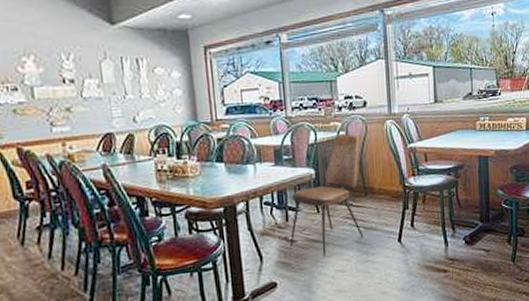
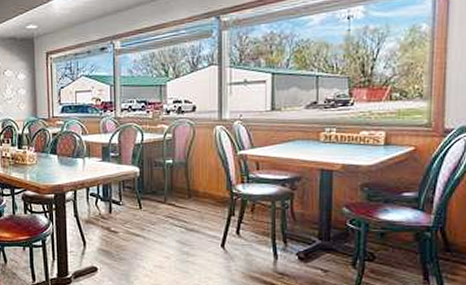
dining chair: present [290,134,364,257] -> none [112,136,187,251]

